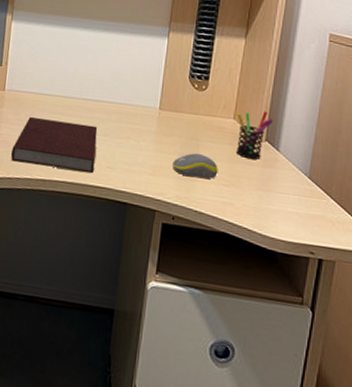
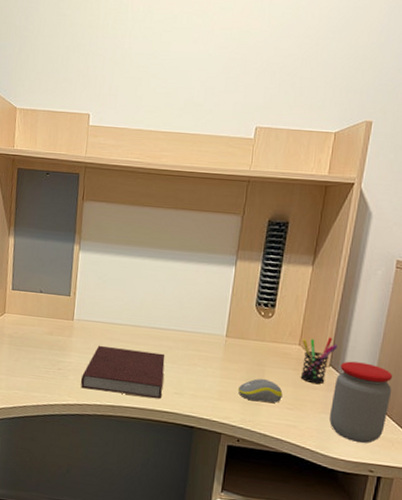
jar: none [267,136,331,223] -> present [329,361,393,443]

